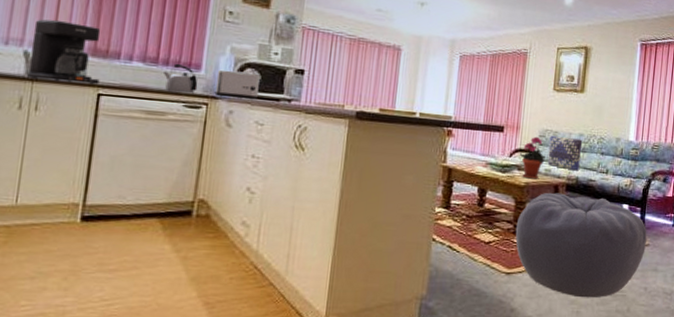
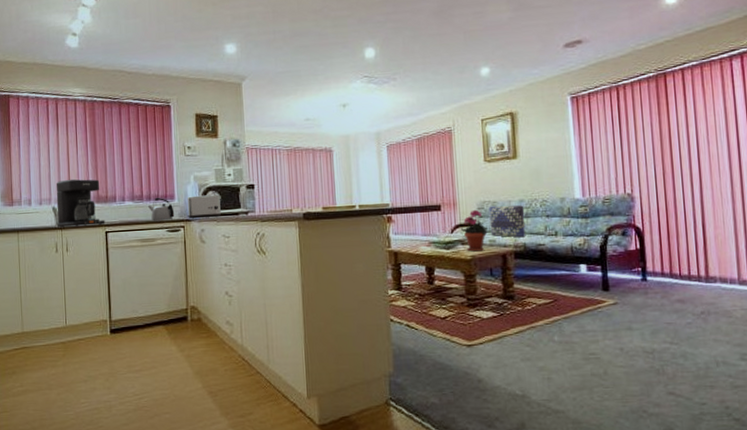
bean bag chair: present [515,192,647,298] -> none [469,260,614,364]

